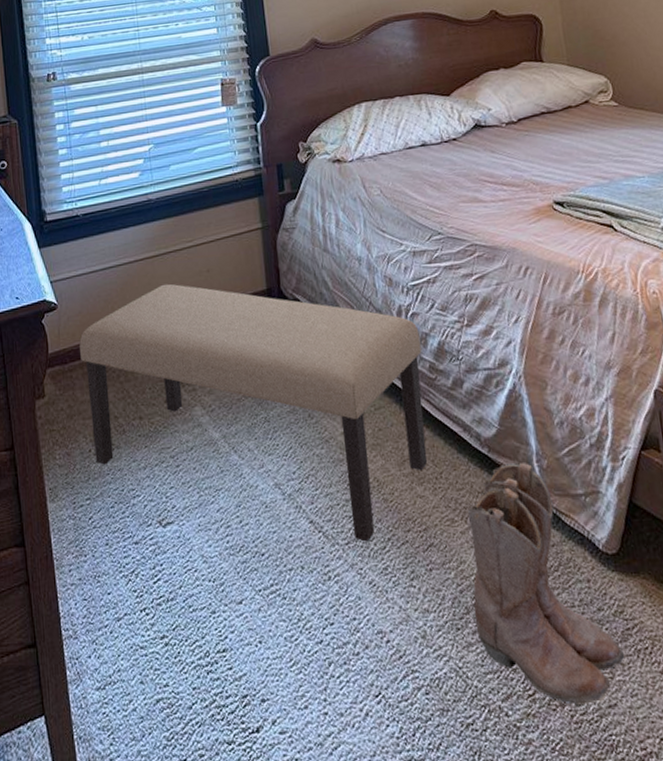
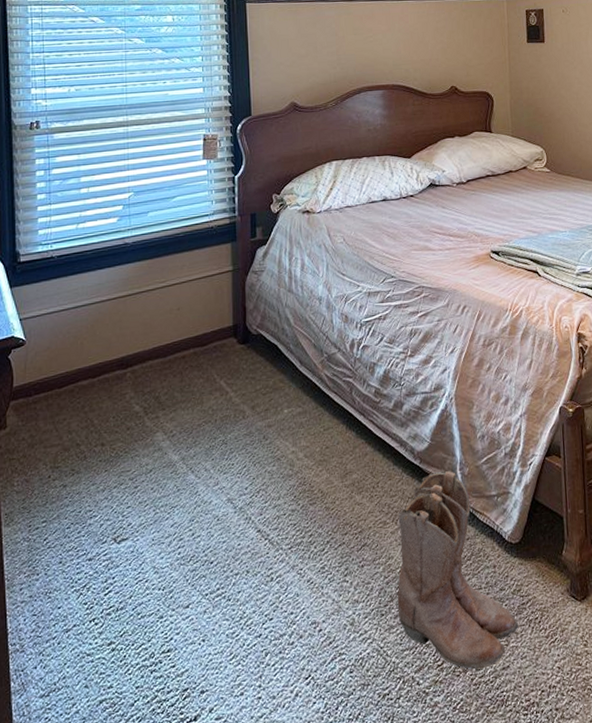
bench: present [79,283,428,542] -> none [45,321,369,546]

